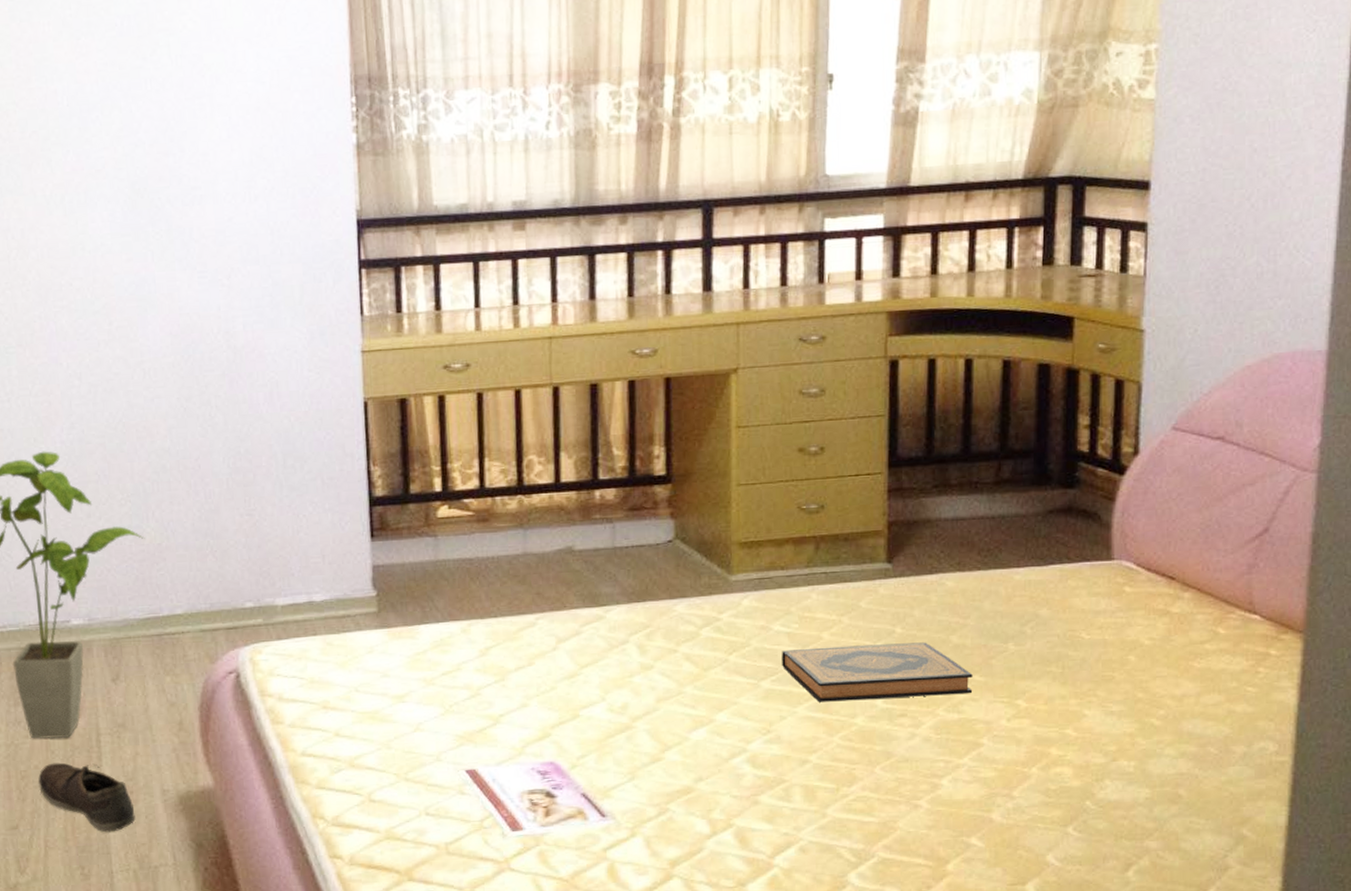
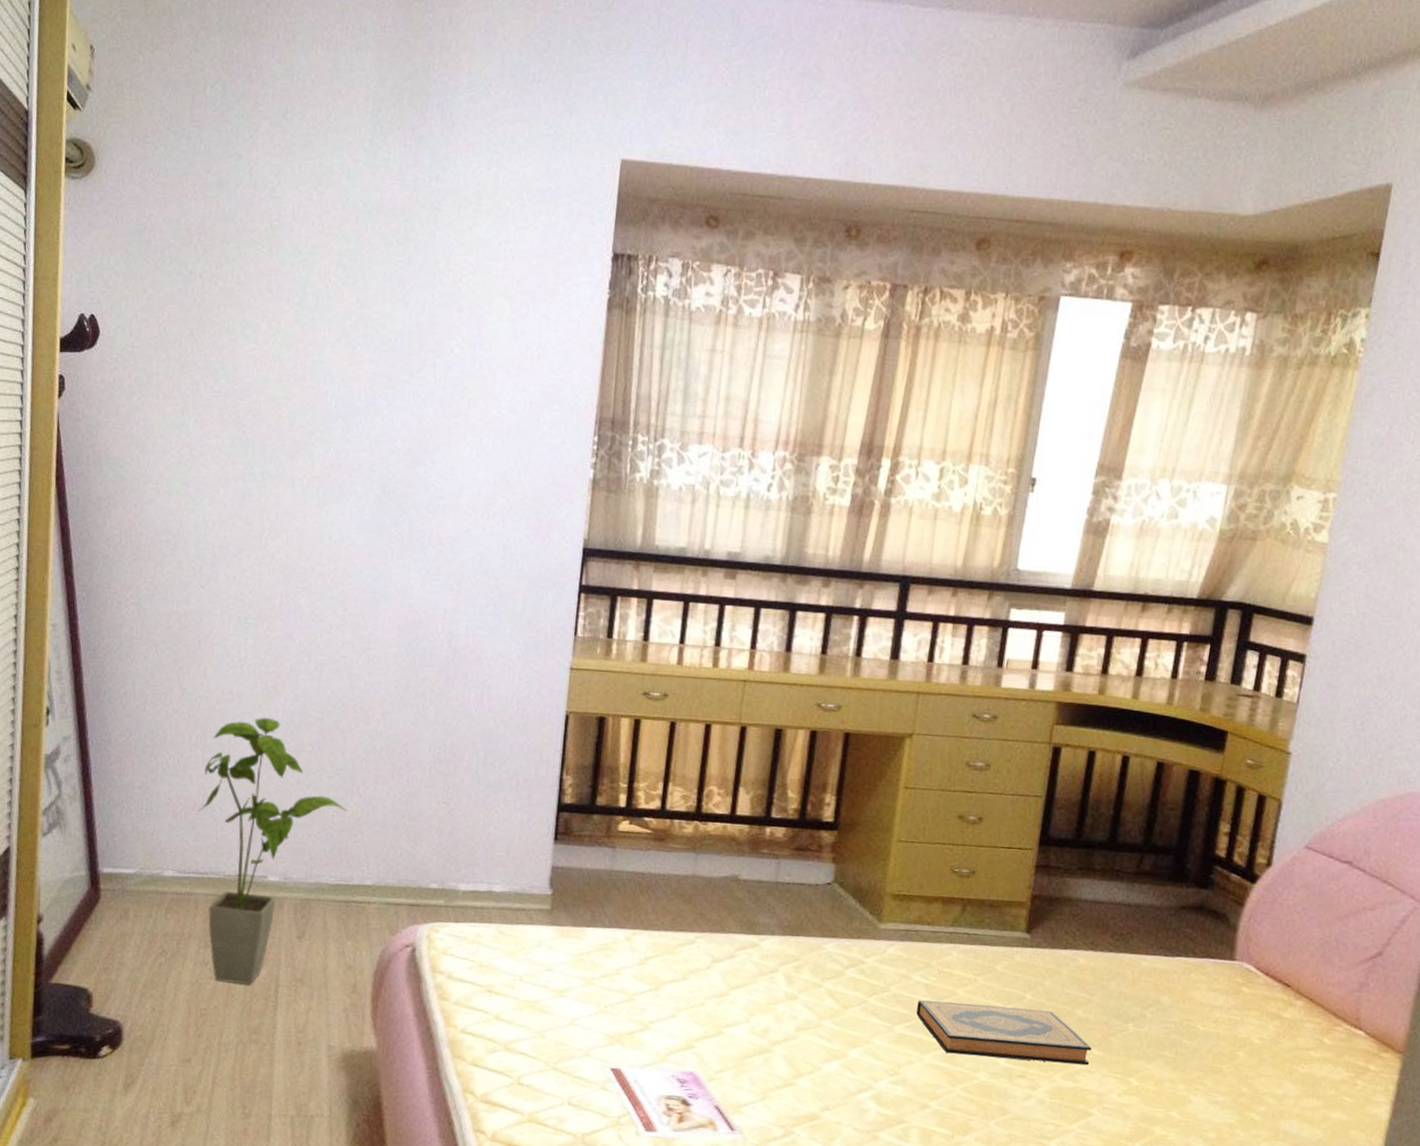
shoe: present [38,762,136,833] -> none [215,1005,300,1078]

